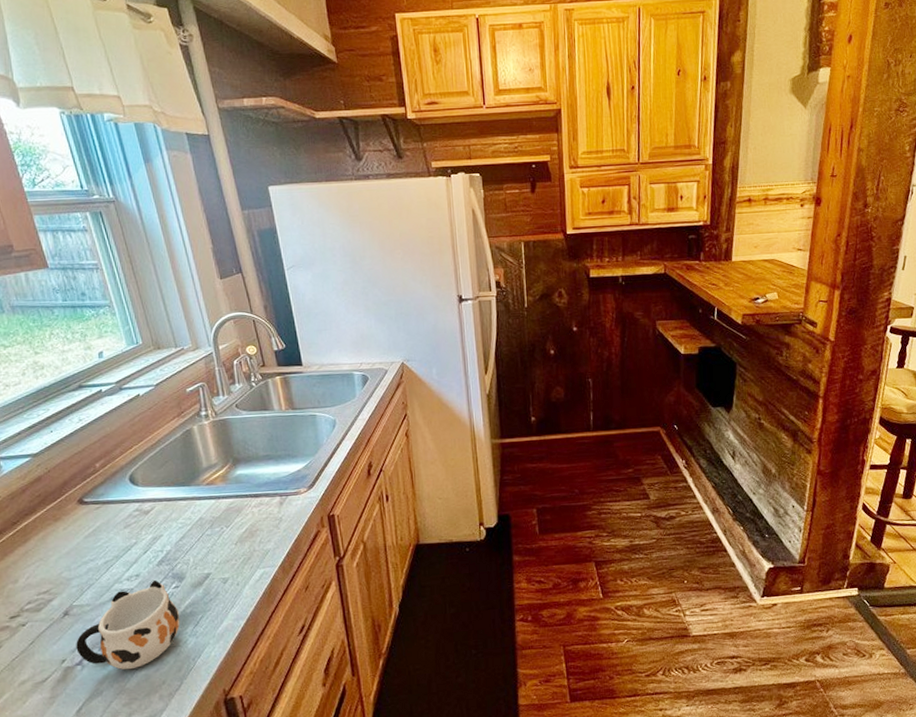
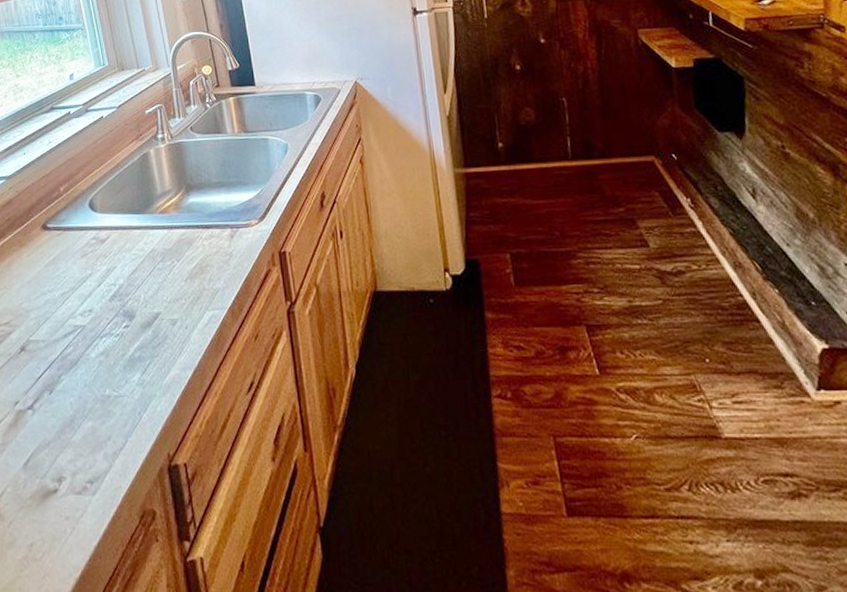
mug: present [76,580,180,670] -> none [29,318,128,420]

